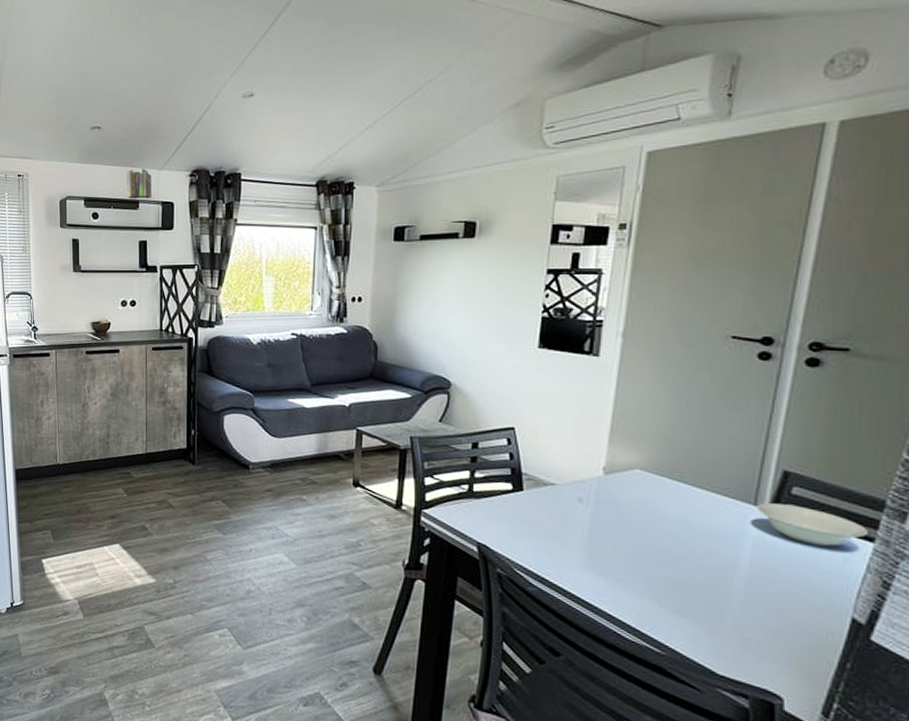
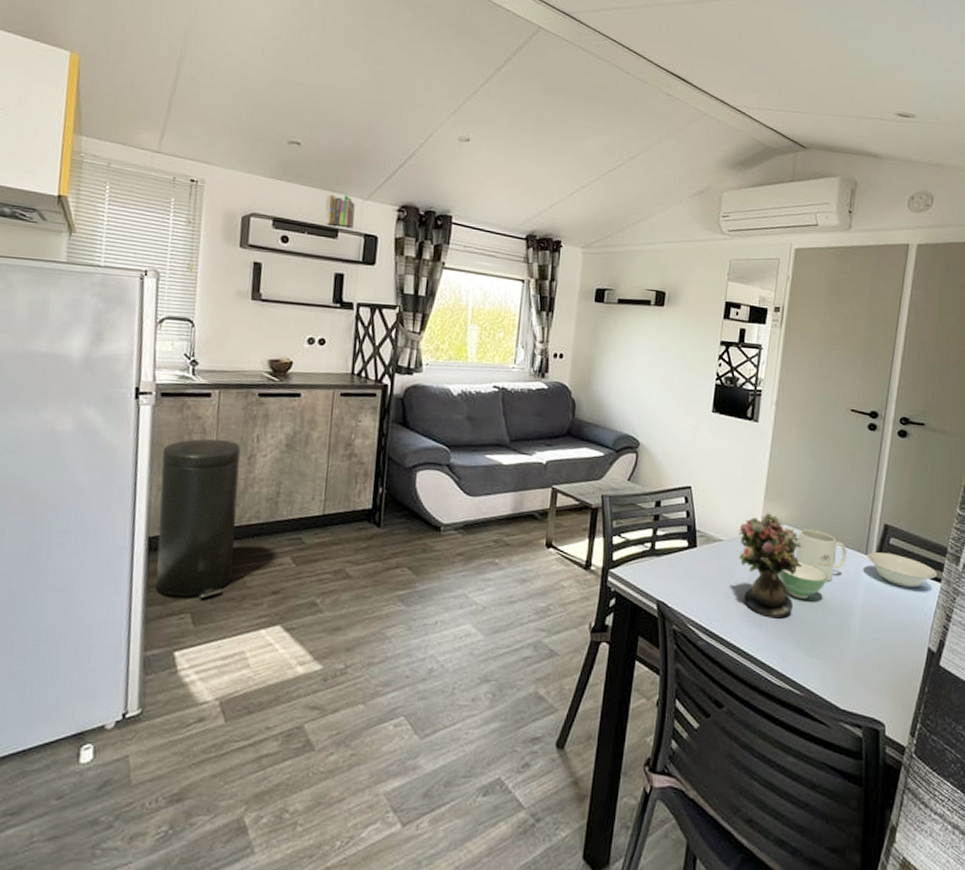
pedal bin: none [18,391,79,519] -> present [155,439,241,599]
bouquet: none [576,456,661,569] -> present [739,513,802,617]
bowl: none [628,509,699,551] -> present [778,561,829,599]
mug: none [652,474,727,534] -> present [795,529,847,582]

